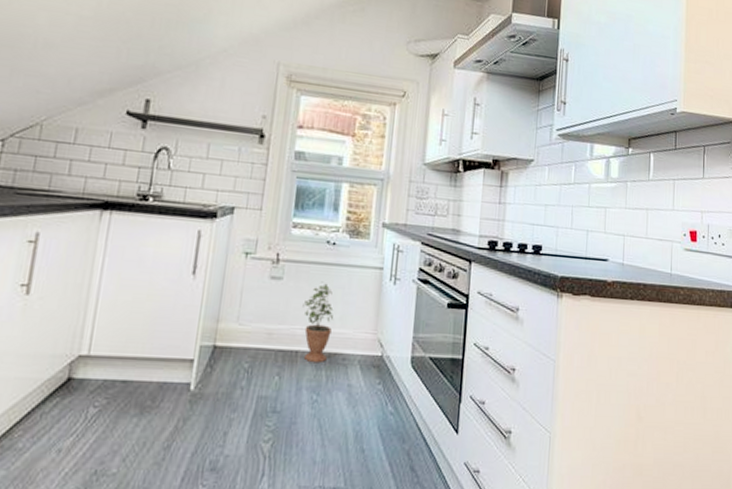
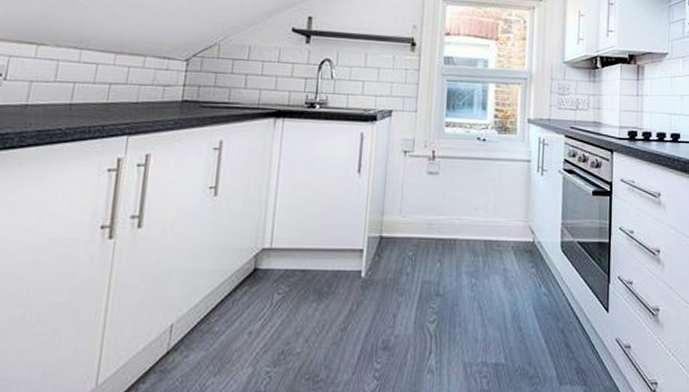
potted plant: present [303,281,334,363] -> none [458,175,487,250]

